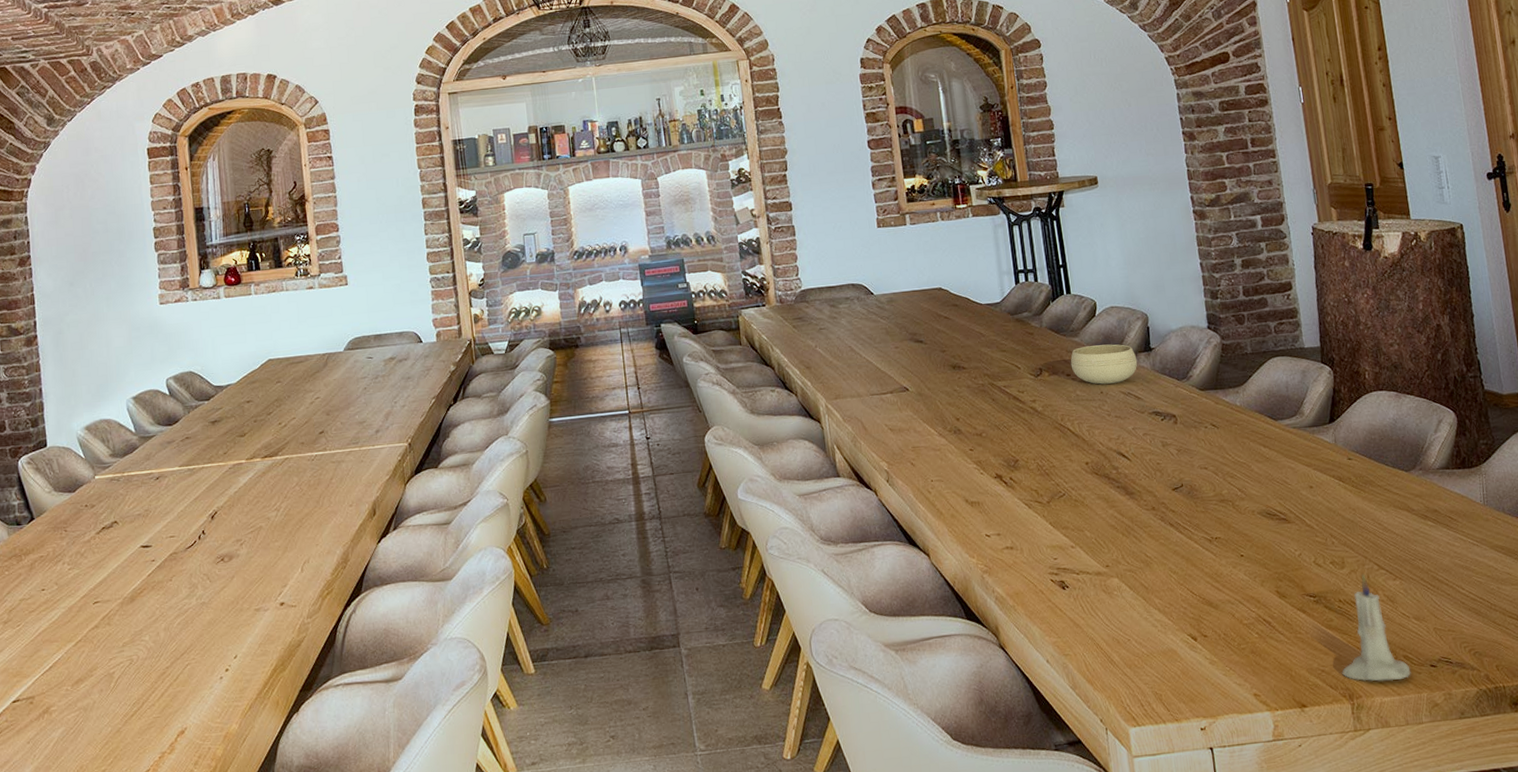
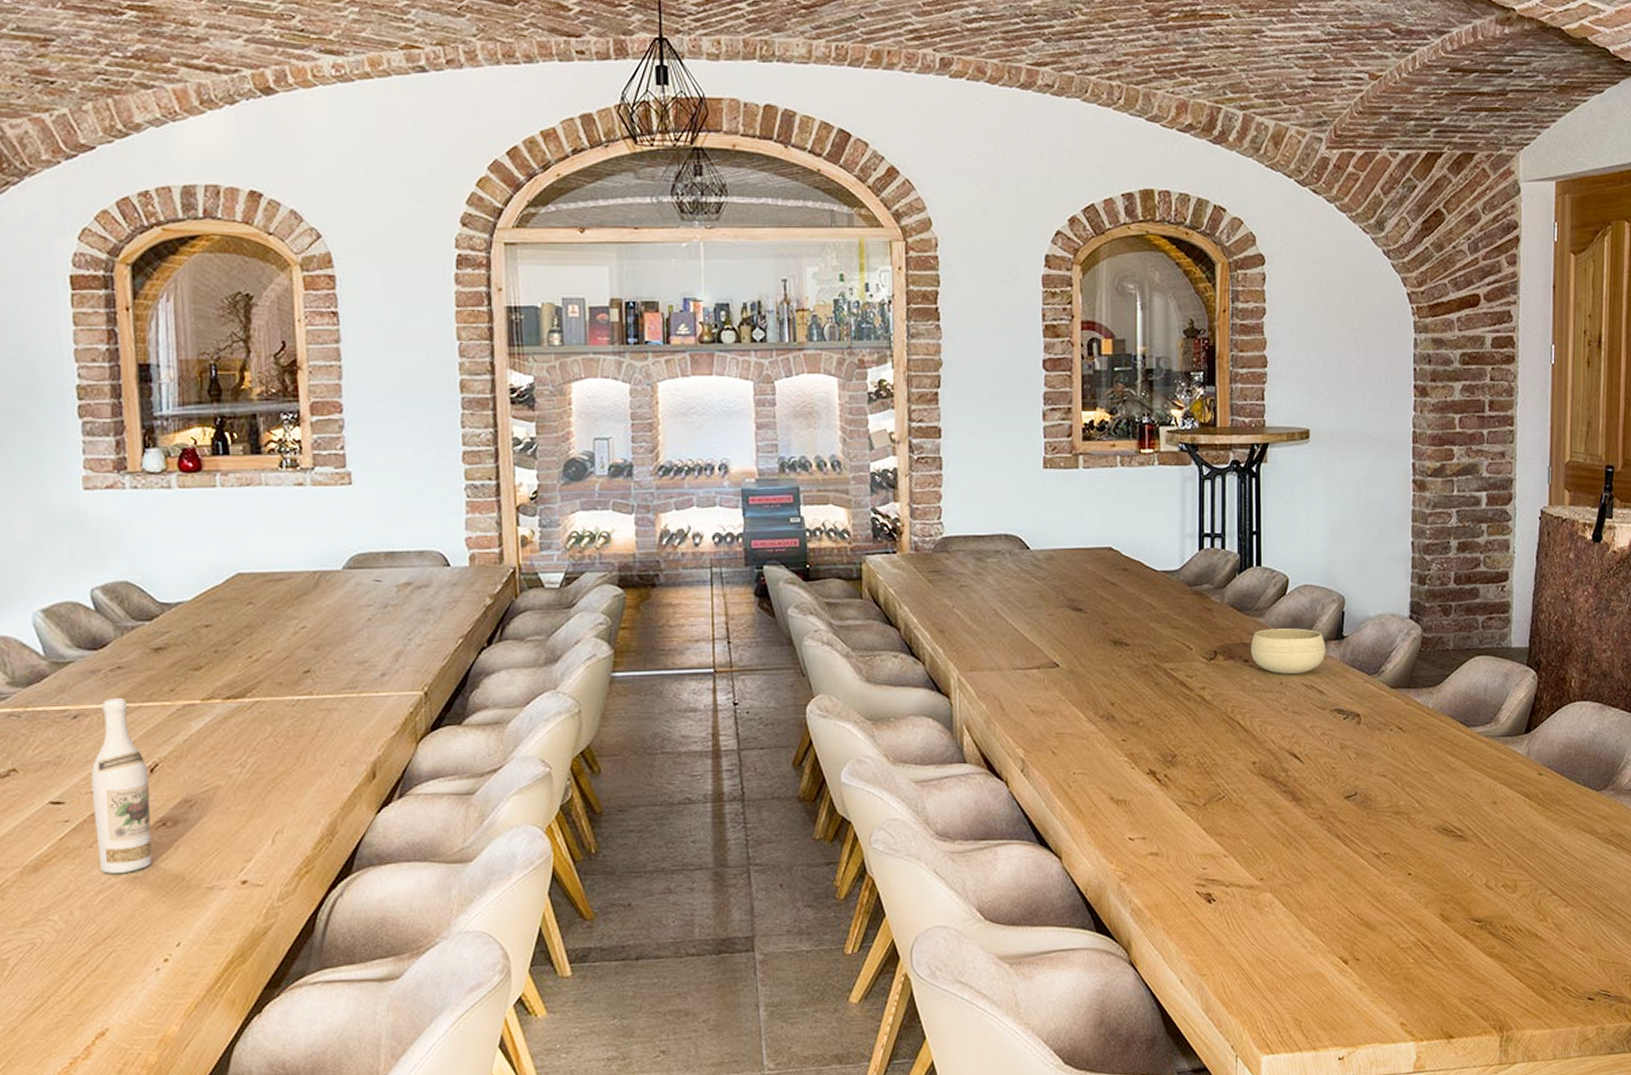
wine bottle: none [170,461,215,601] -> present [91,697,152,874]
candle: present [1342,574,1411,682] -> none [1496,899,1567,1014]

